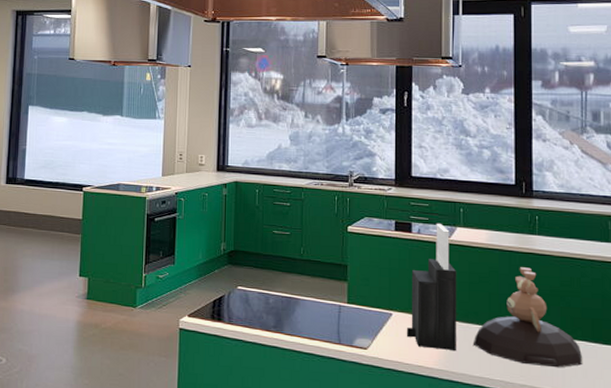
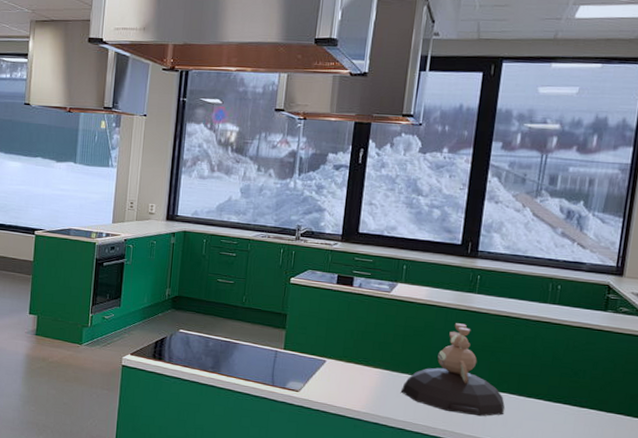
knife block: present [406,223,457,352] -> none [337,278,393,398]

